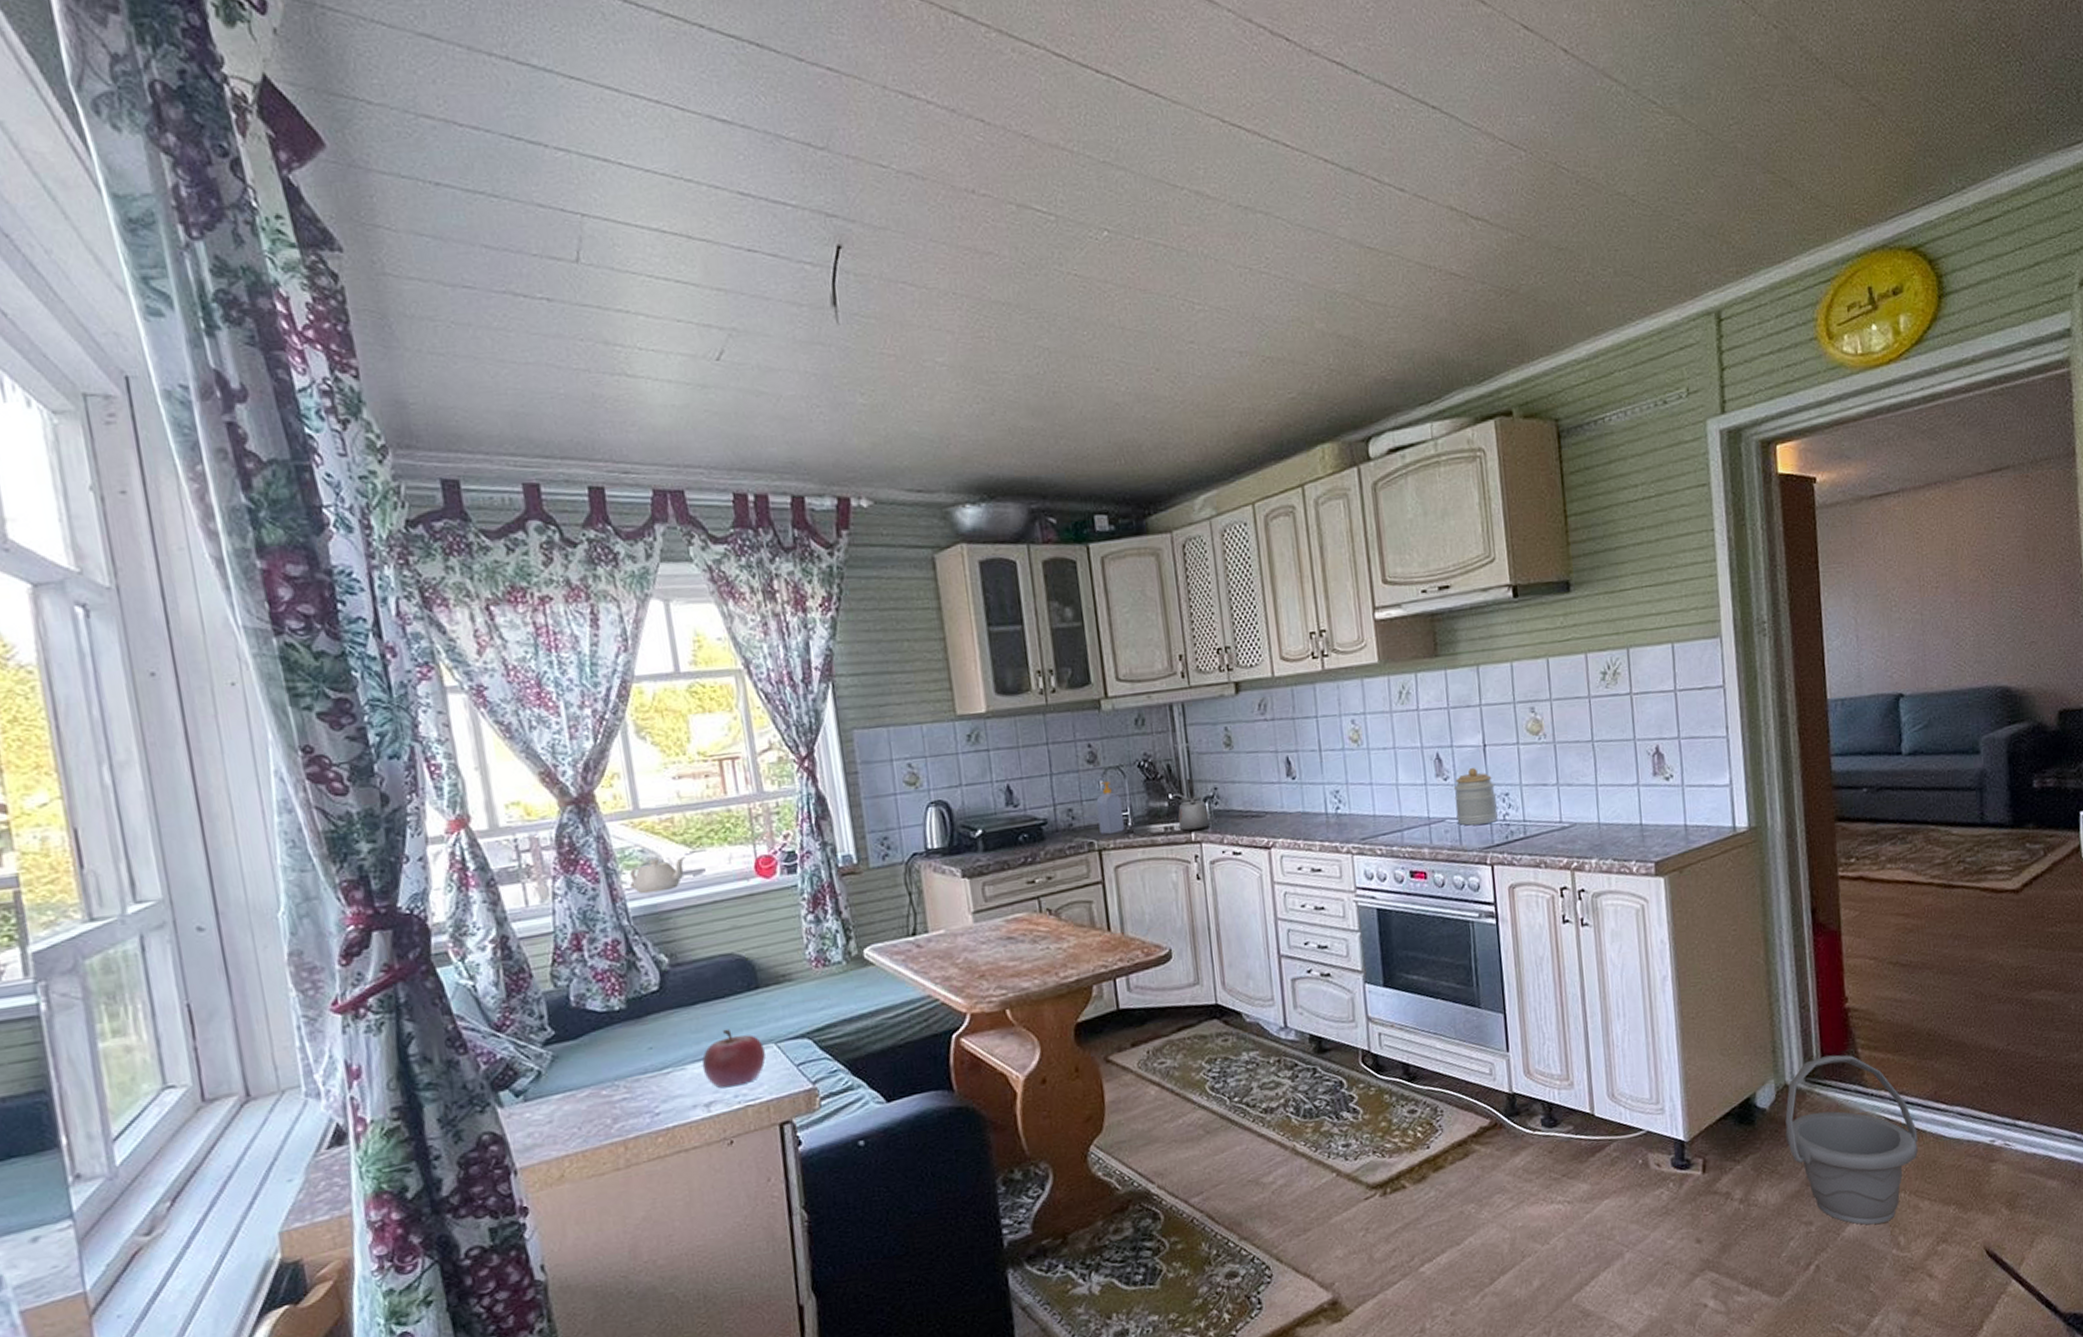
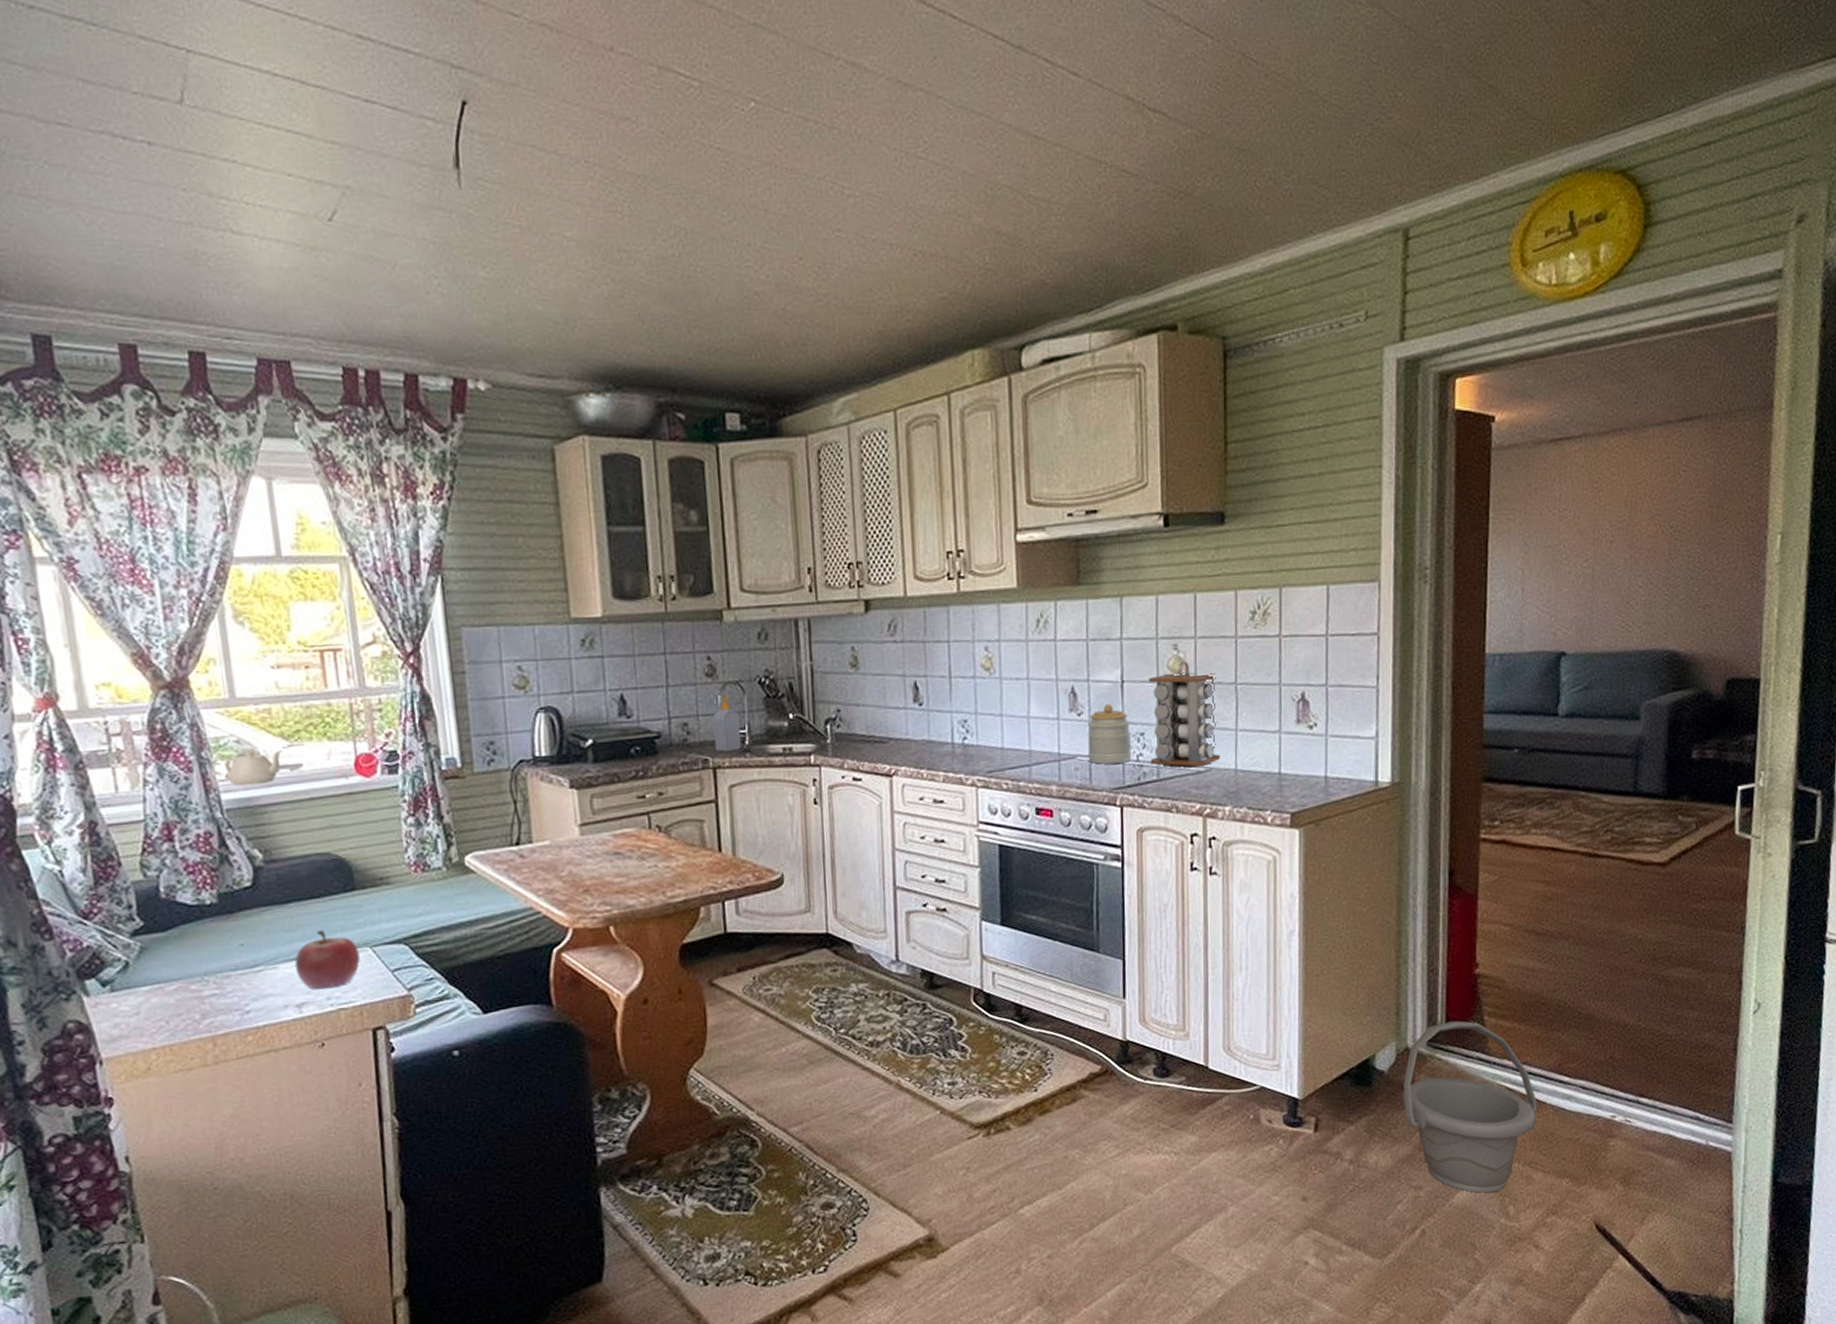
kettle: present [1178,777,1210,833] -> none [797,698,831,756]
spice rack: none [1509,721,1584,825] -> present [1149,660,1221,768]

